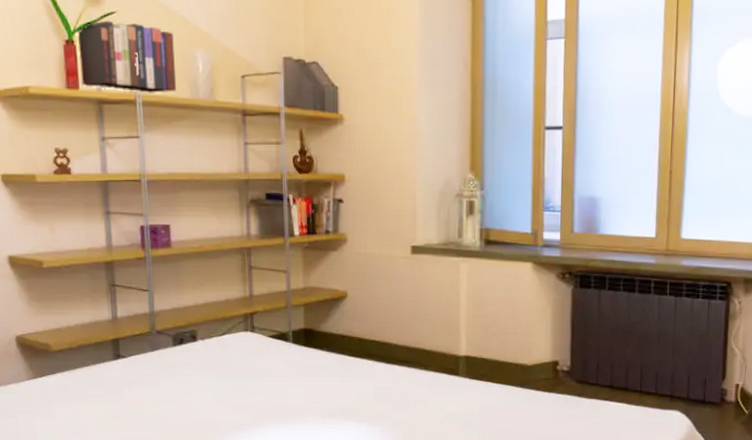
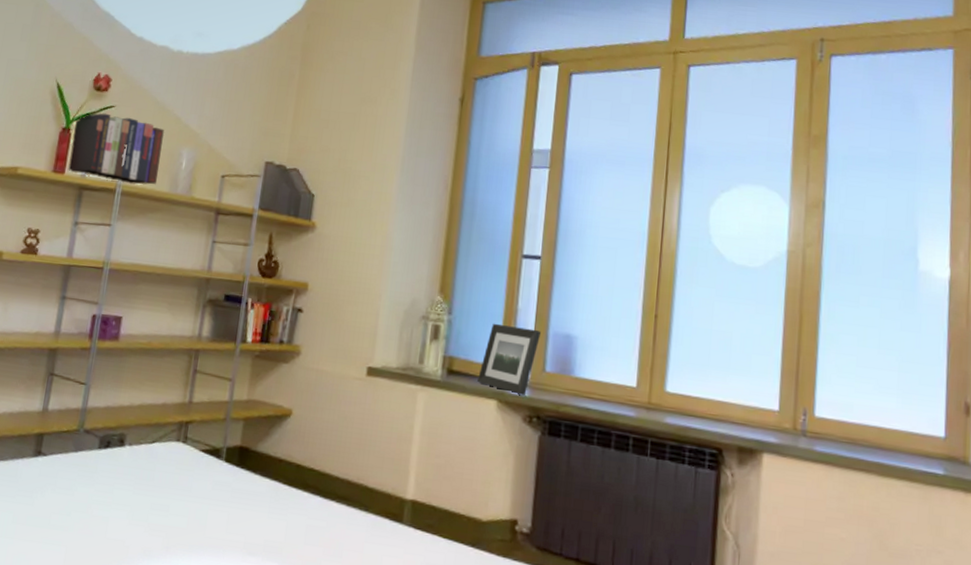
picture frame: none [513,193,568,255] -> present [477,323,542,395]

